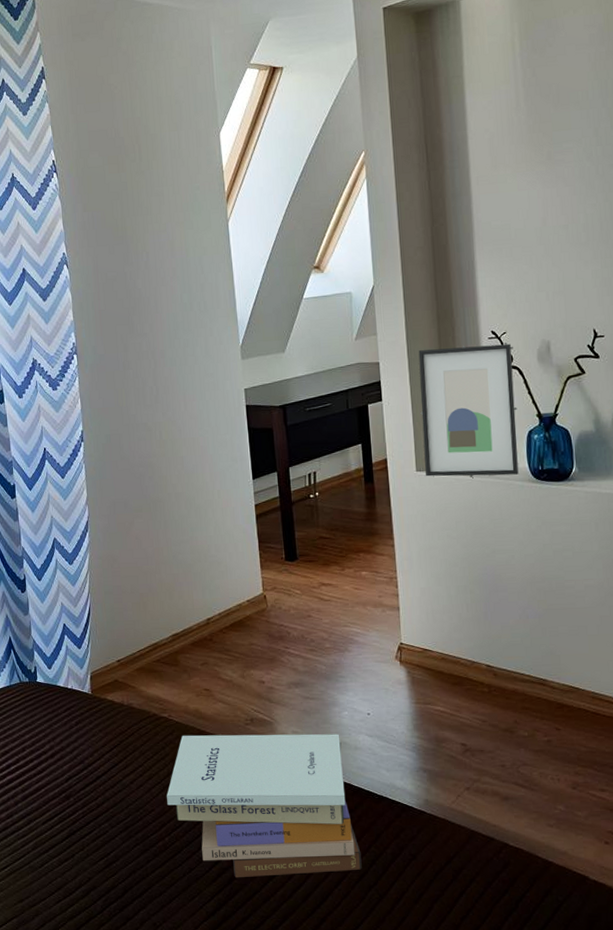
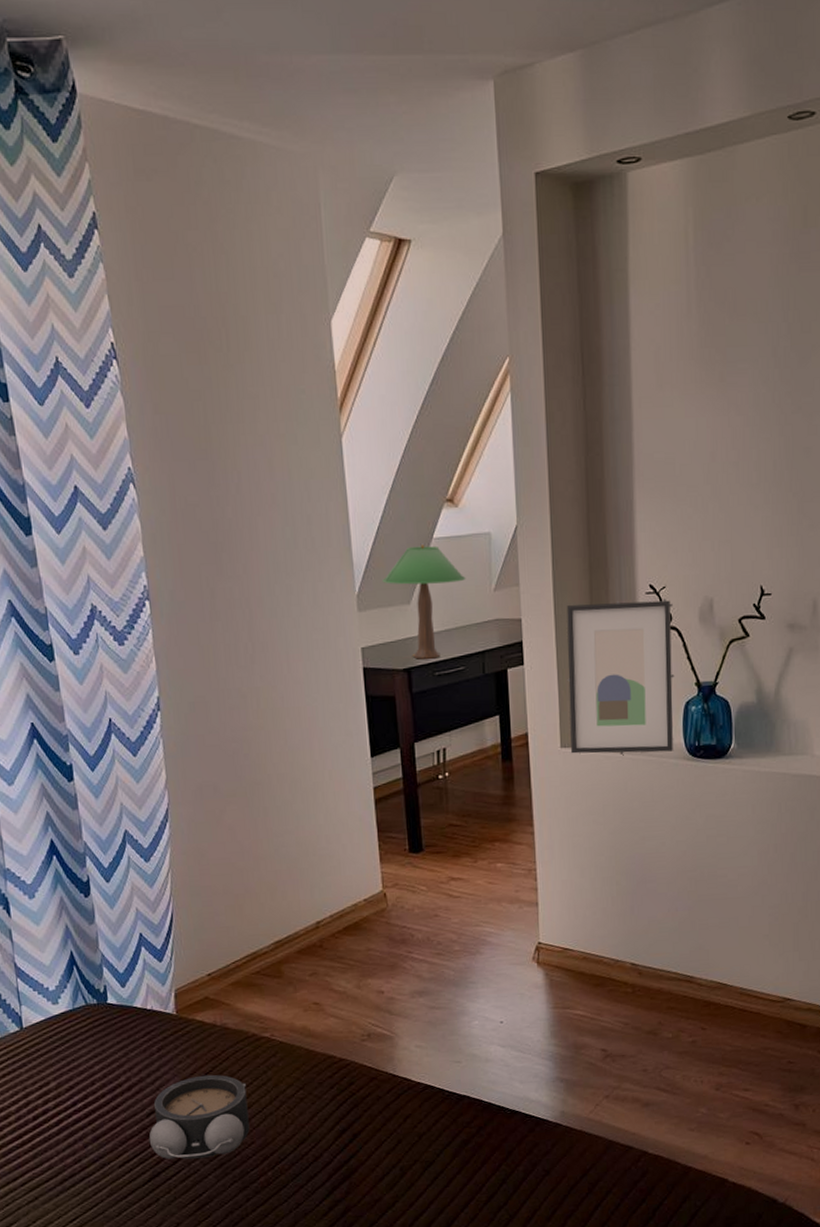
alarm clock: none [67,747,150,822] -> present [149,1074,250,1160]
books: present [166,733,362,878] -> none [269,1045,491,1210]
table lamp: none [261,304,331,398] -> present [382,545,466,660]

